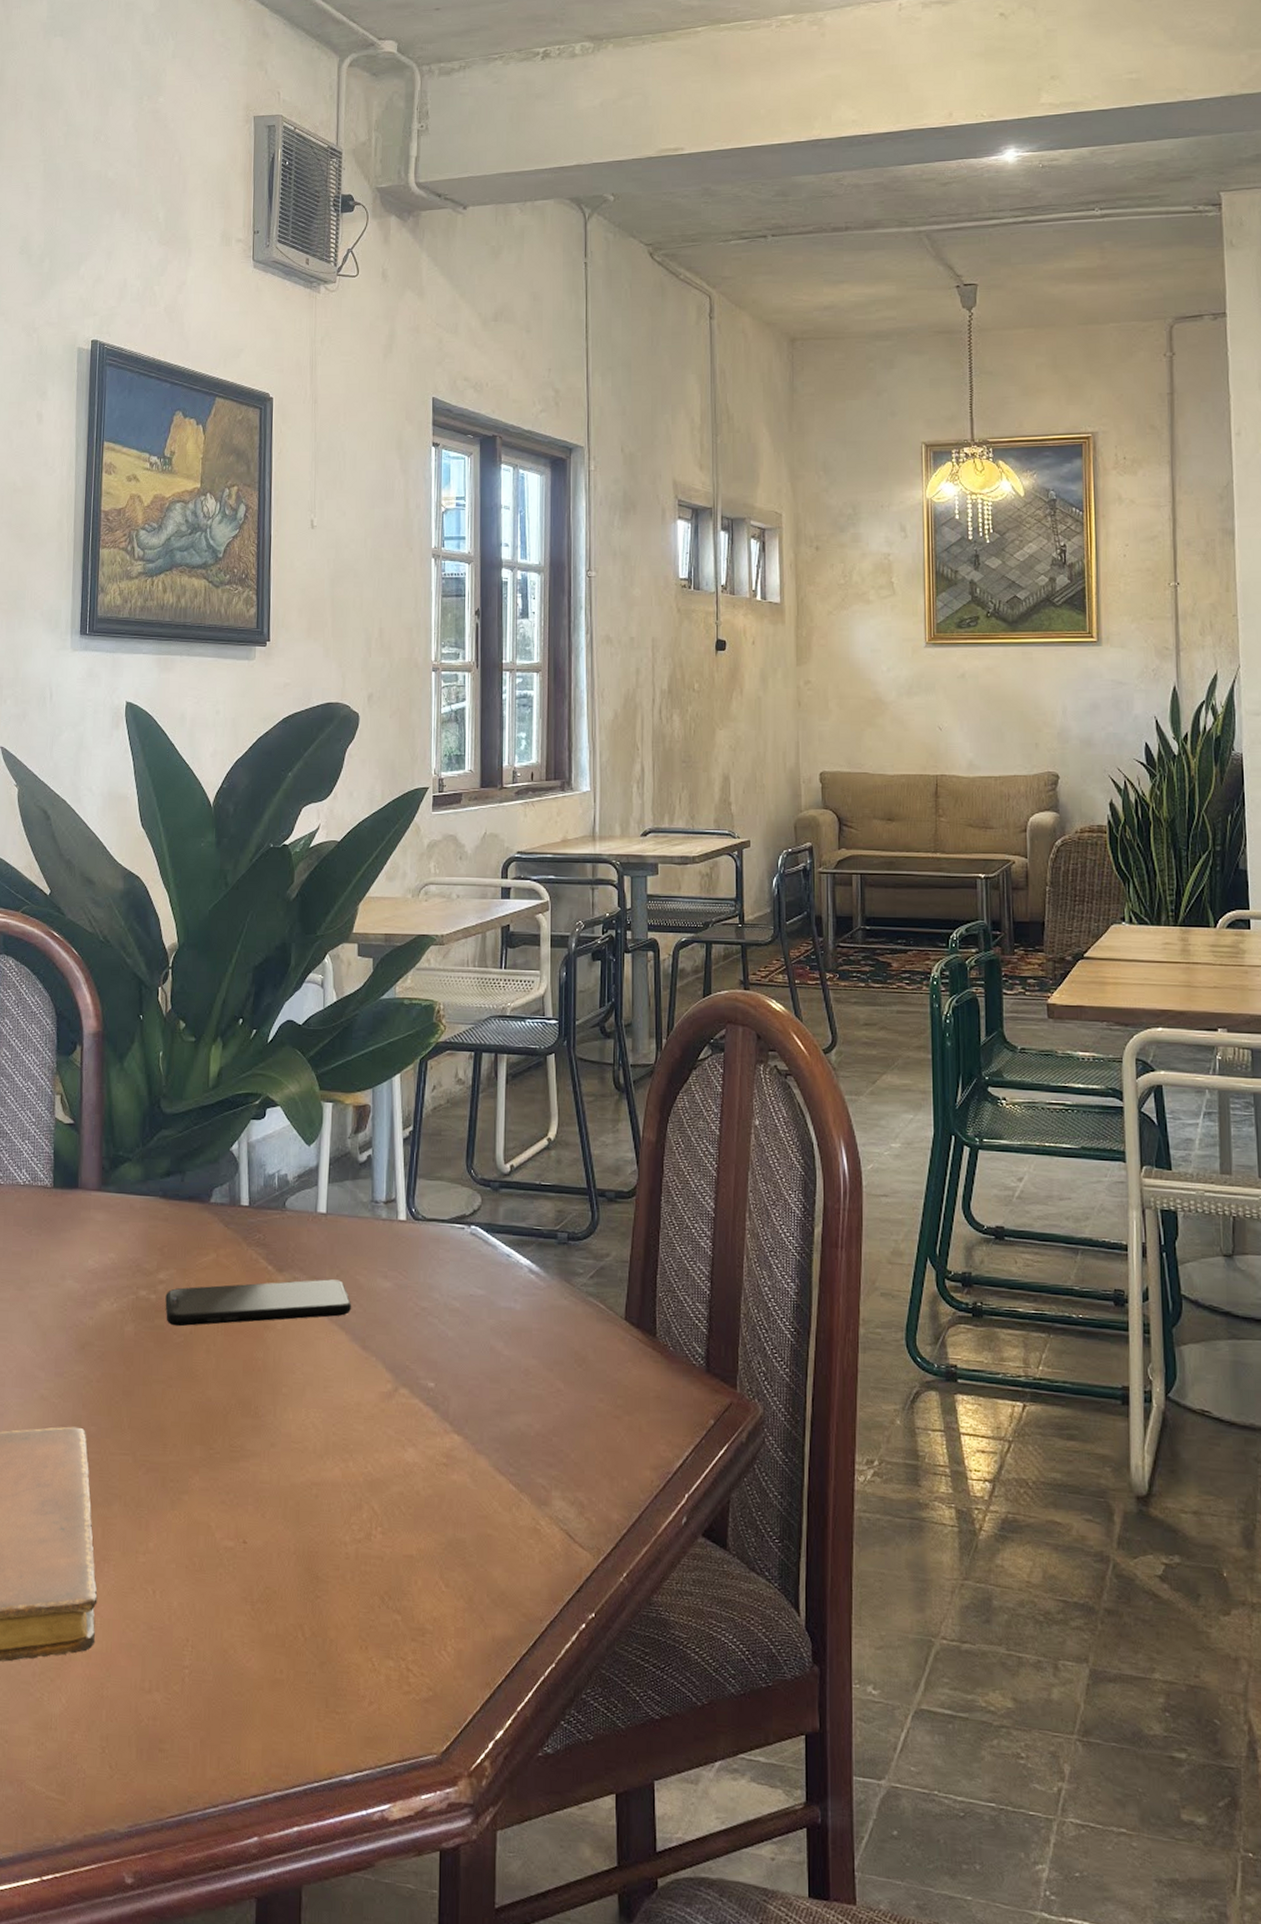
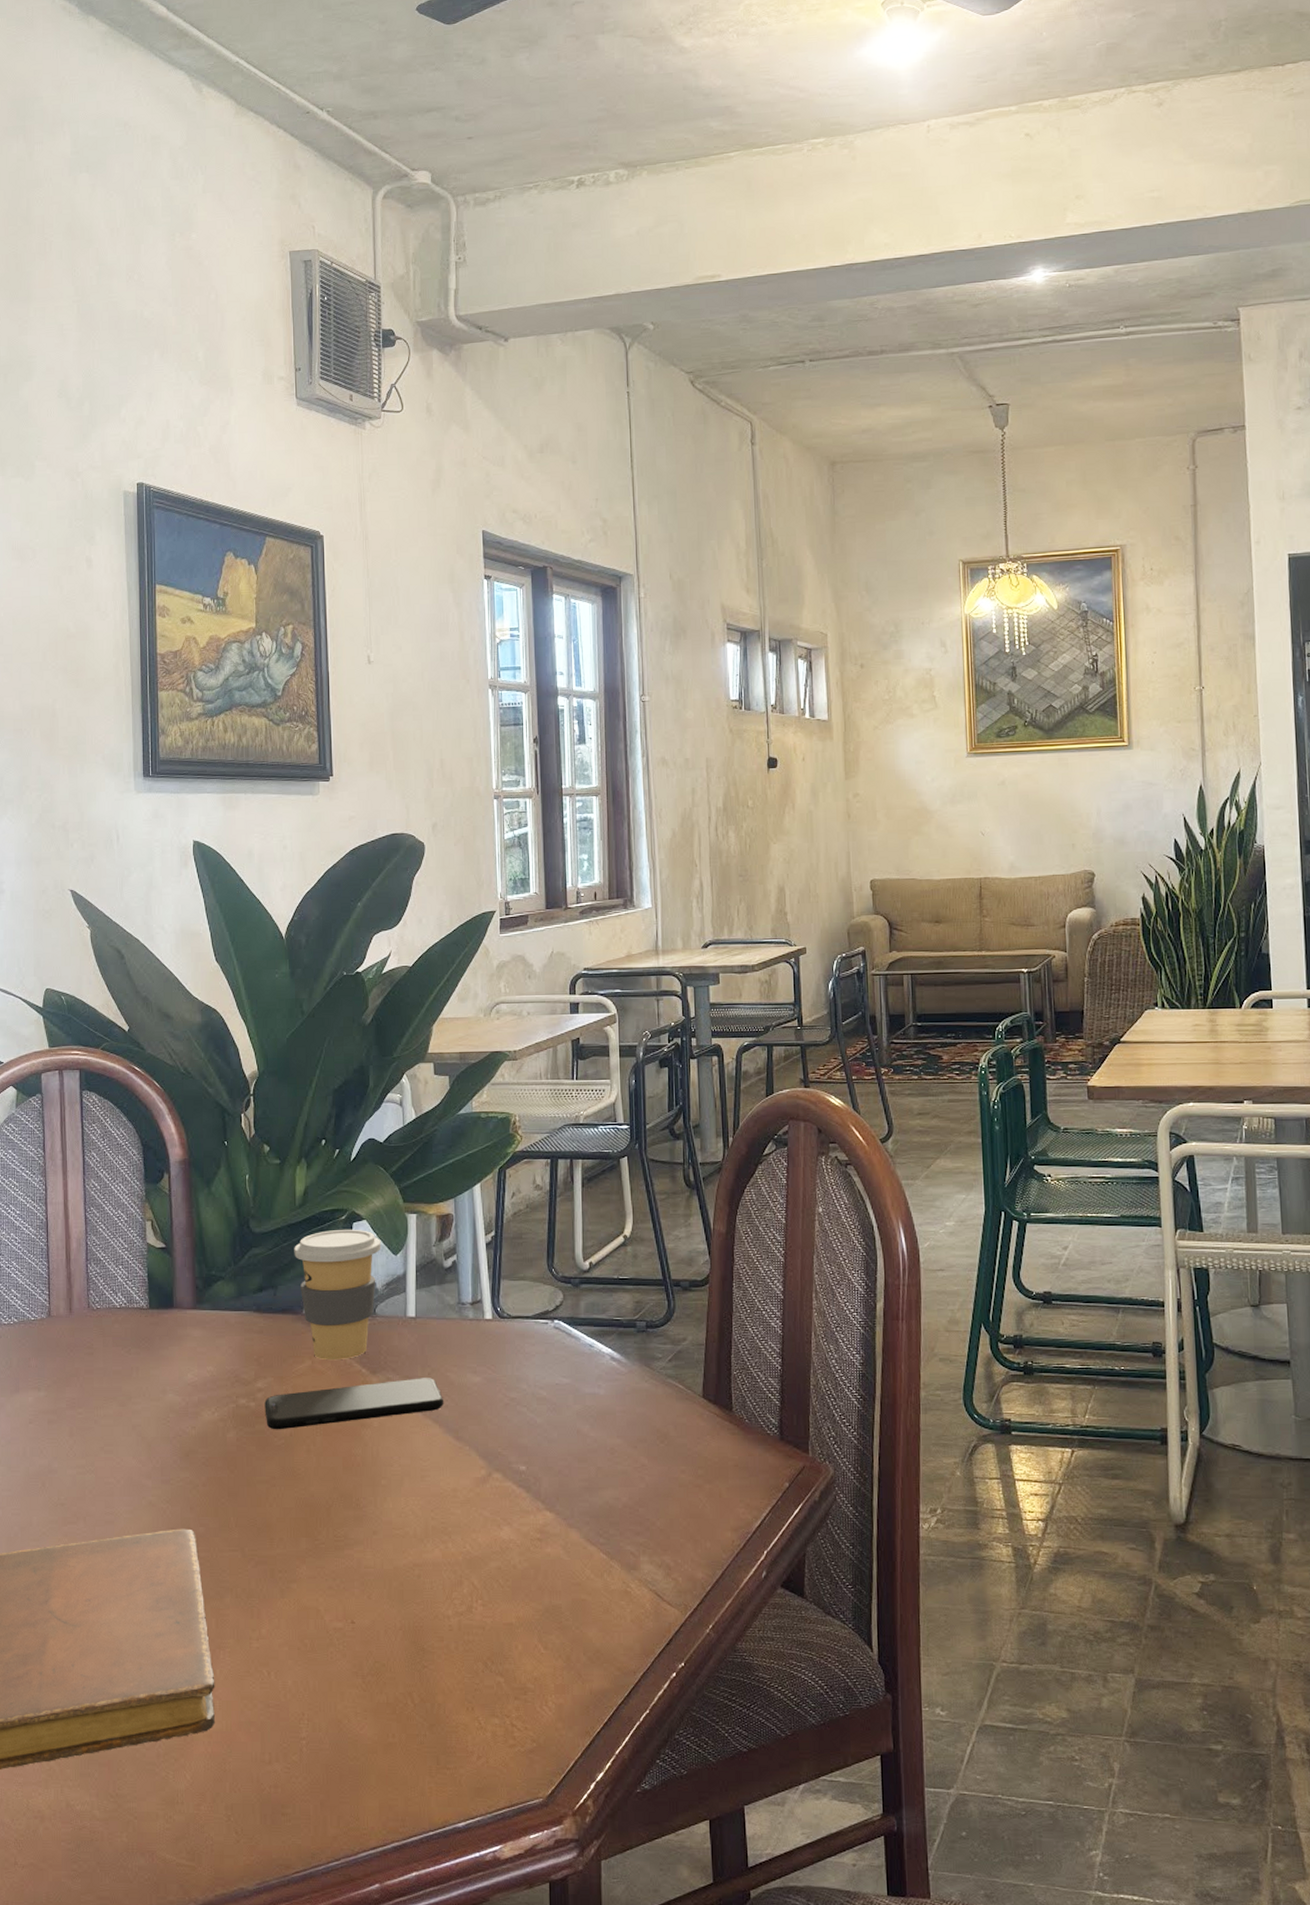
coffee cup: none [204,1114,295,1255] -> present [294,1229,381,1361]

